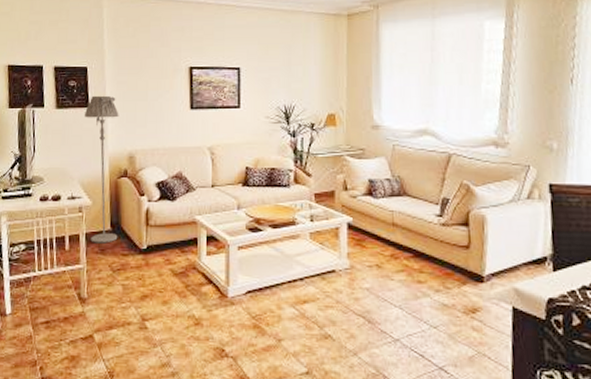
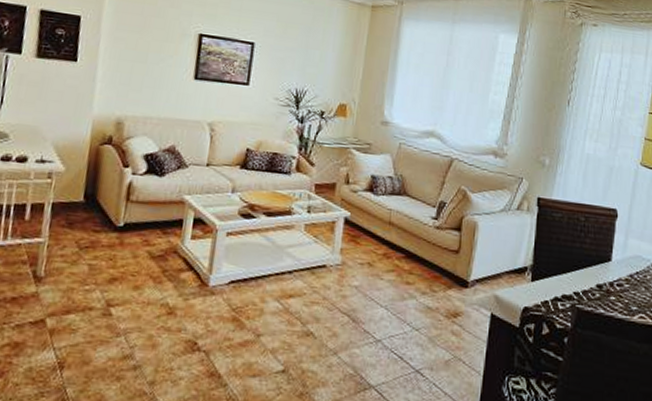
floor lamp: present [84,95,119,244] -> none [57,49,112,217]

